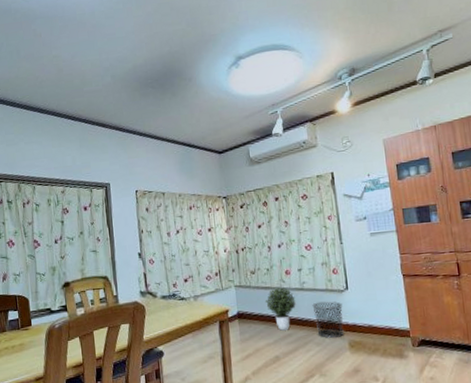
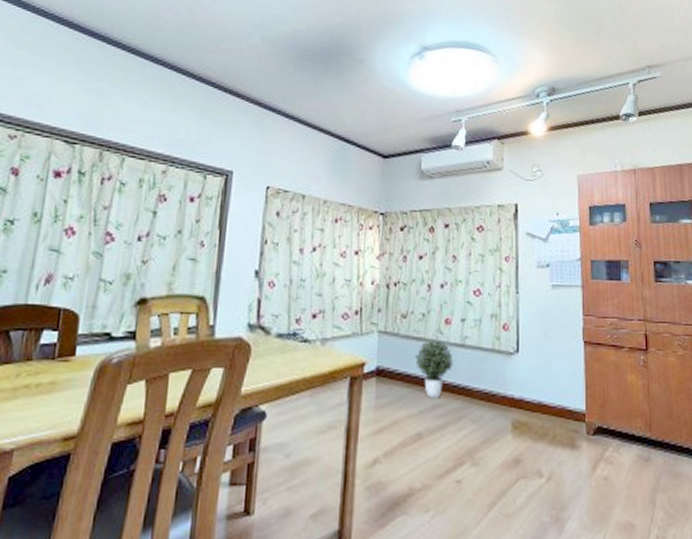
waste bin: present [312,301,344,338] -> none [473,364,510,414]

